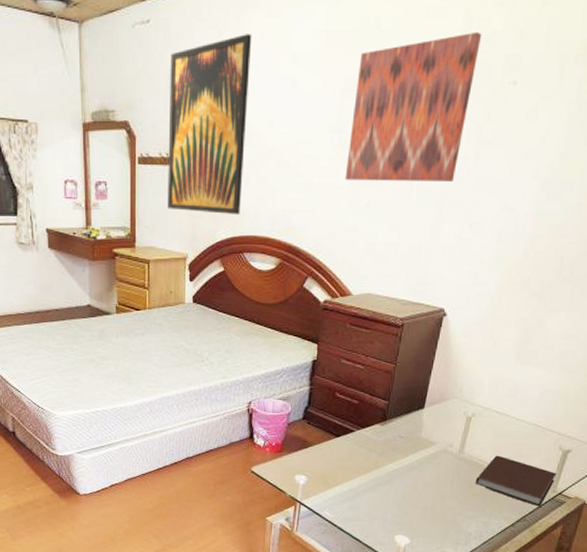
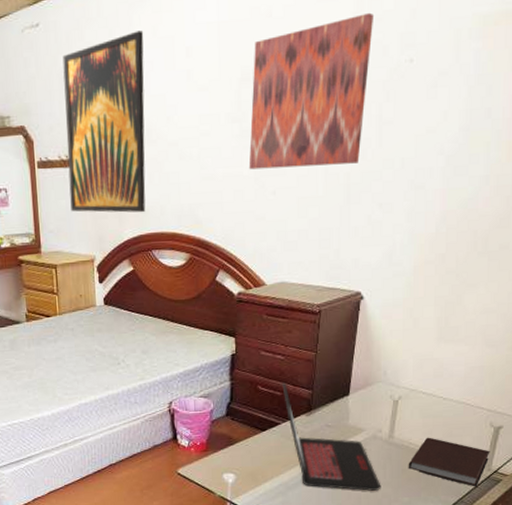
laptop: none [359,391,448,503] -> present [282,382,381,491]

